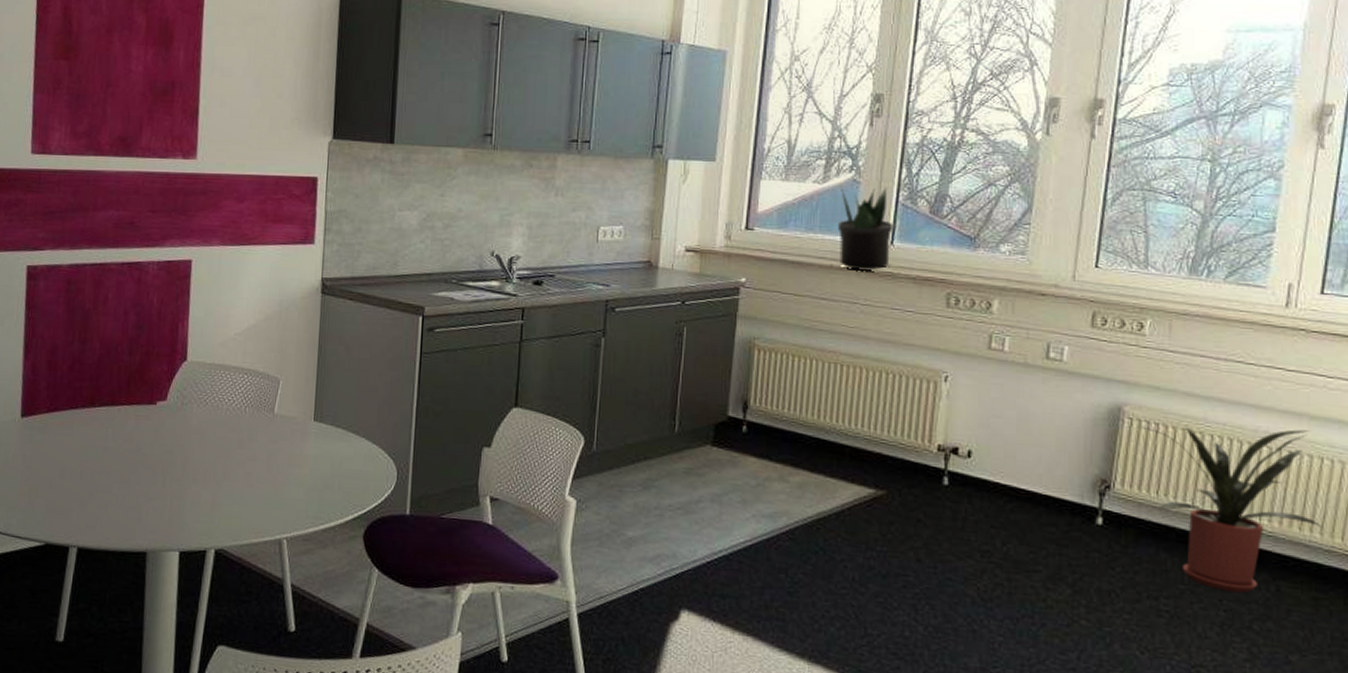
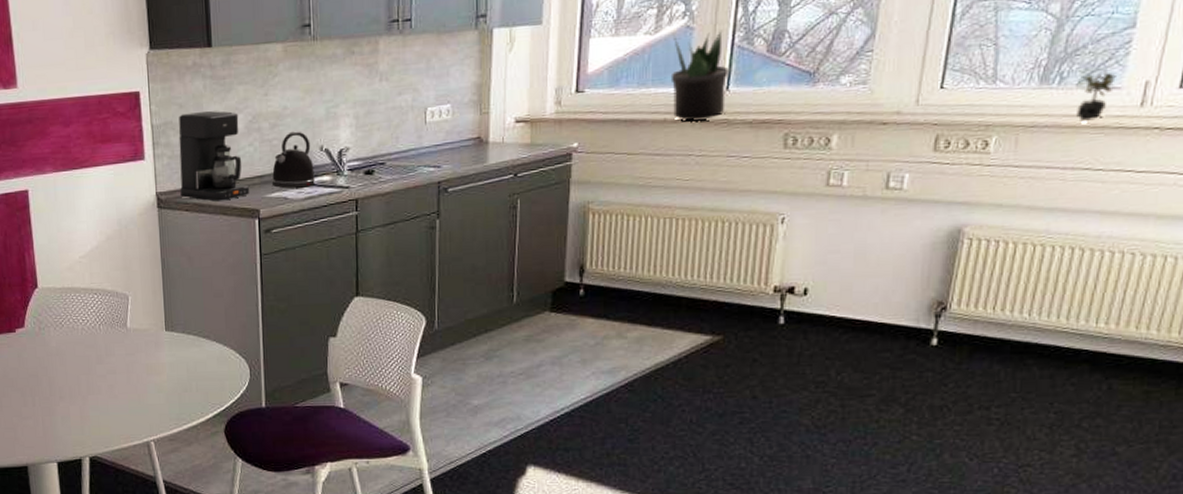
coffee maker: none [346,204,417,294] -> present [178,111,250,202]
kettle: none [439,234,484,290] -> present [271,131,316,189]
house plant: present [1139,426,1322,593] -> none [979,230,1160,395]
succulent plant: none [1225,268,1261,315] -> present [1076,70,1116,121]

